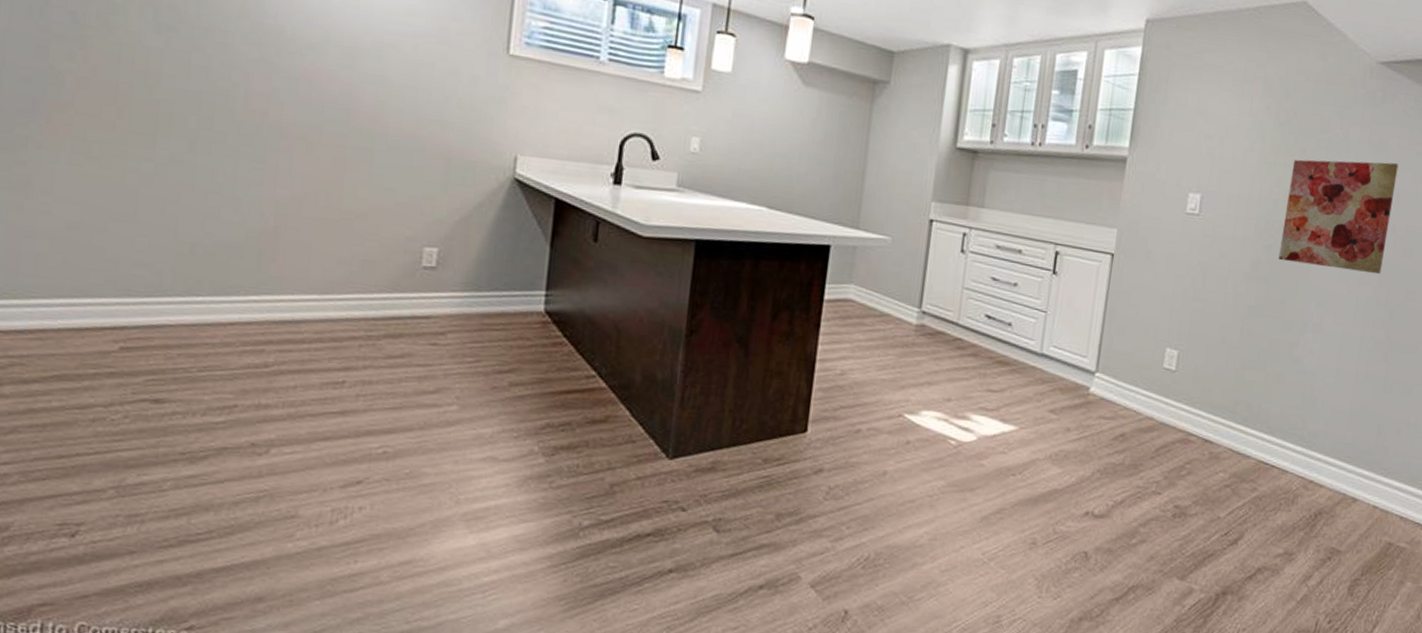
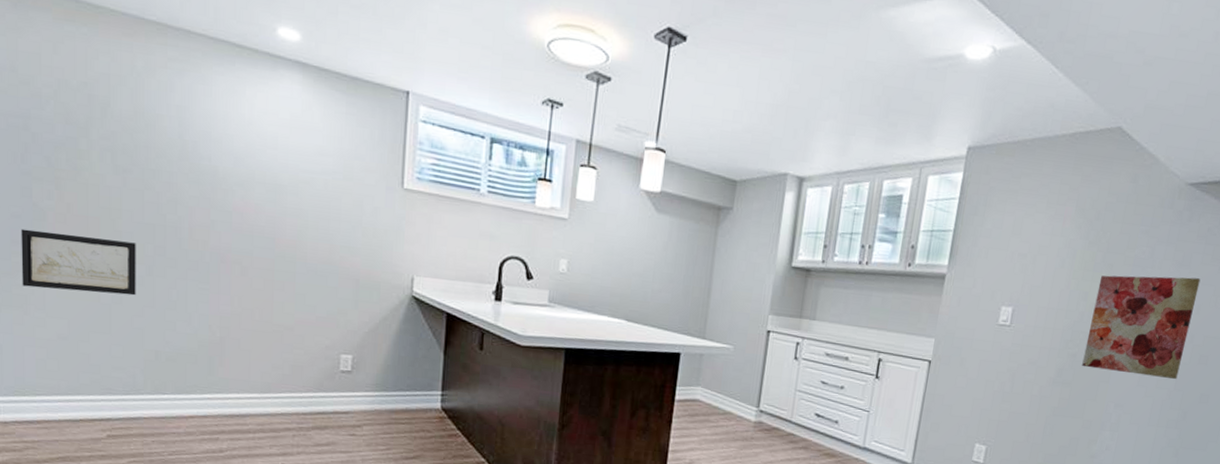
wall art: none [25,95,176,177] -> present [20,229,136,296]

